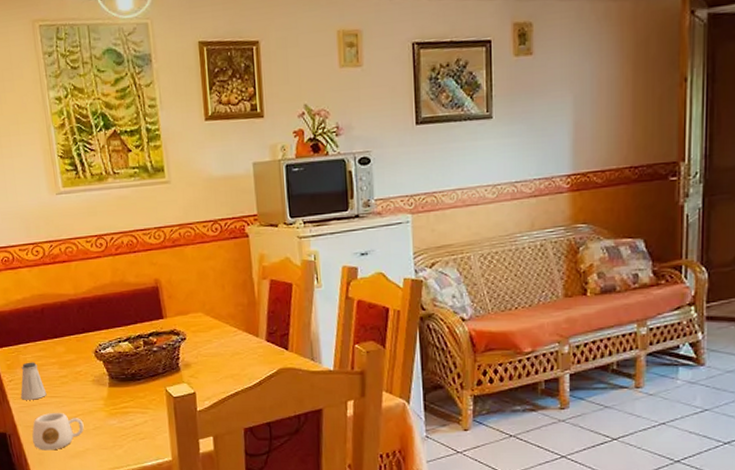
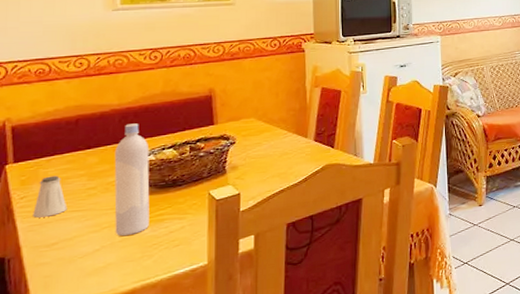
mug: present [32,412,84,451] -> none [40,227,109,272]
bottle: none [77,314,116,424] -> present [114,123,150,236]

